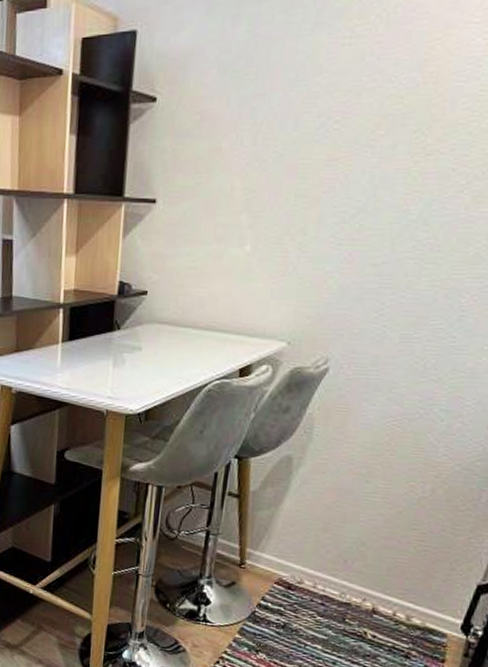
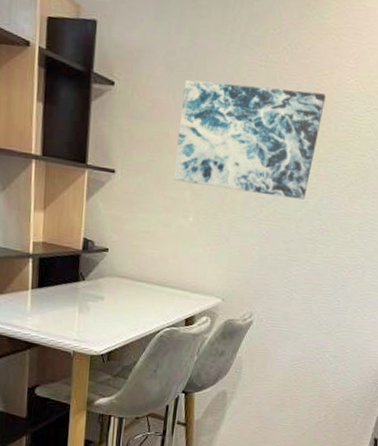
wall art: none [226,64,438,207] -> present [173,80,326,200]

